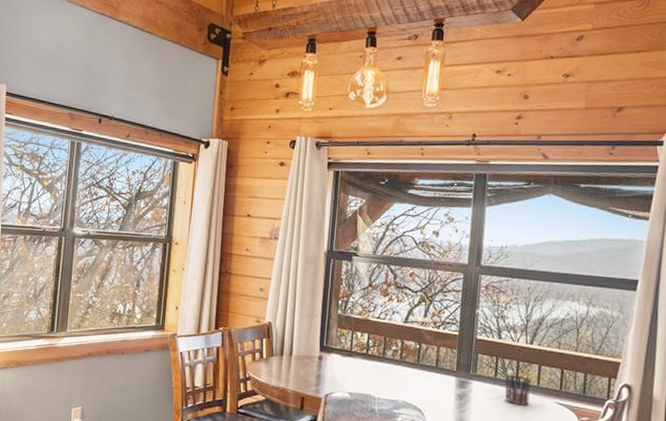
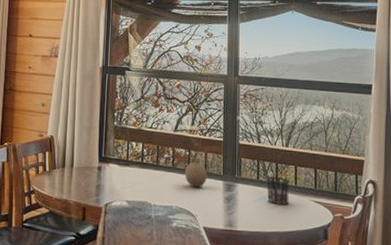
fruit: none [414,346,439,383] -> present [185,153,207,188]

